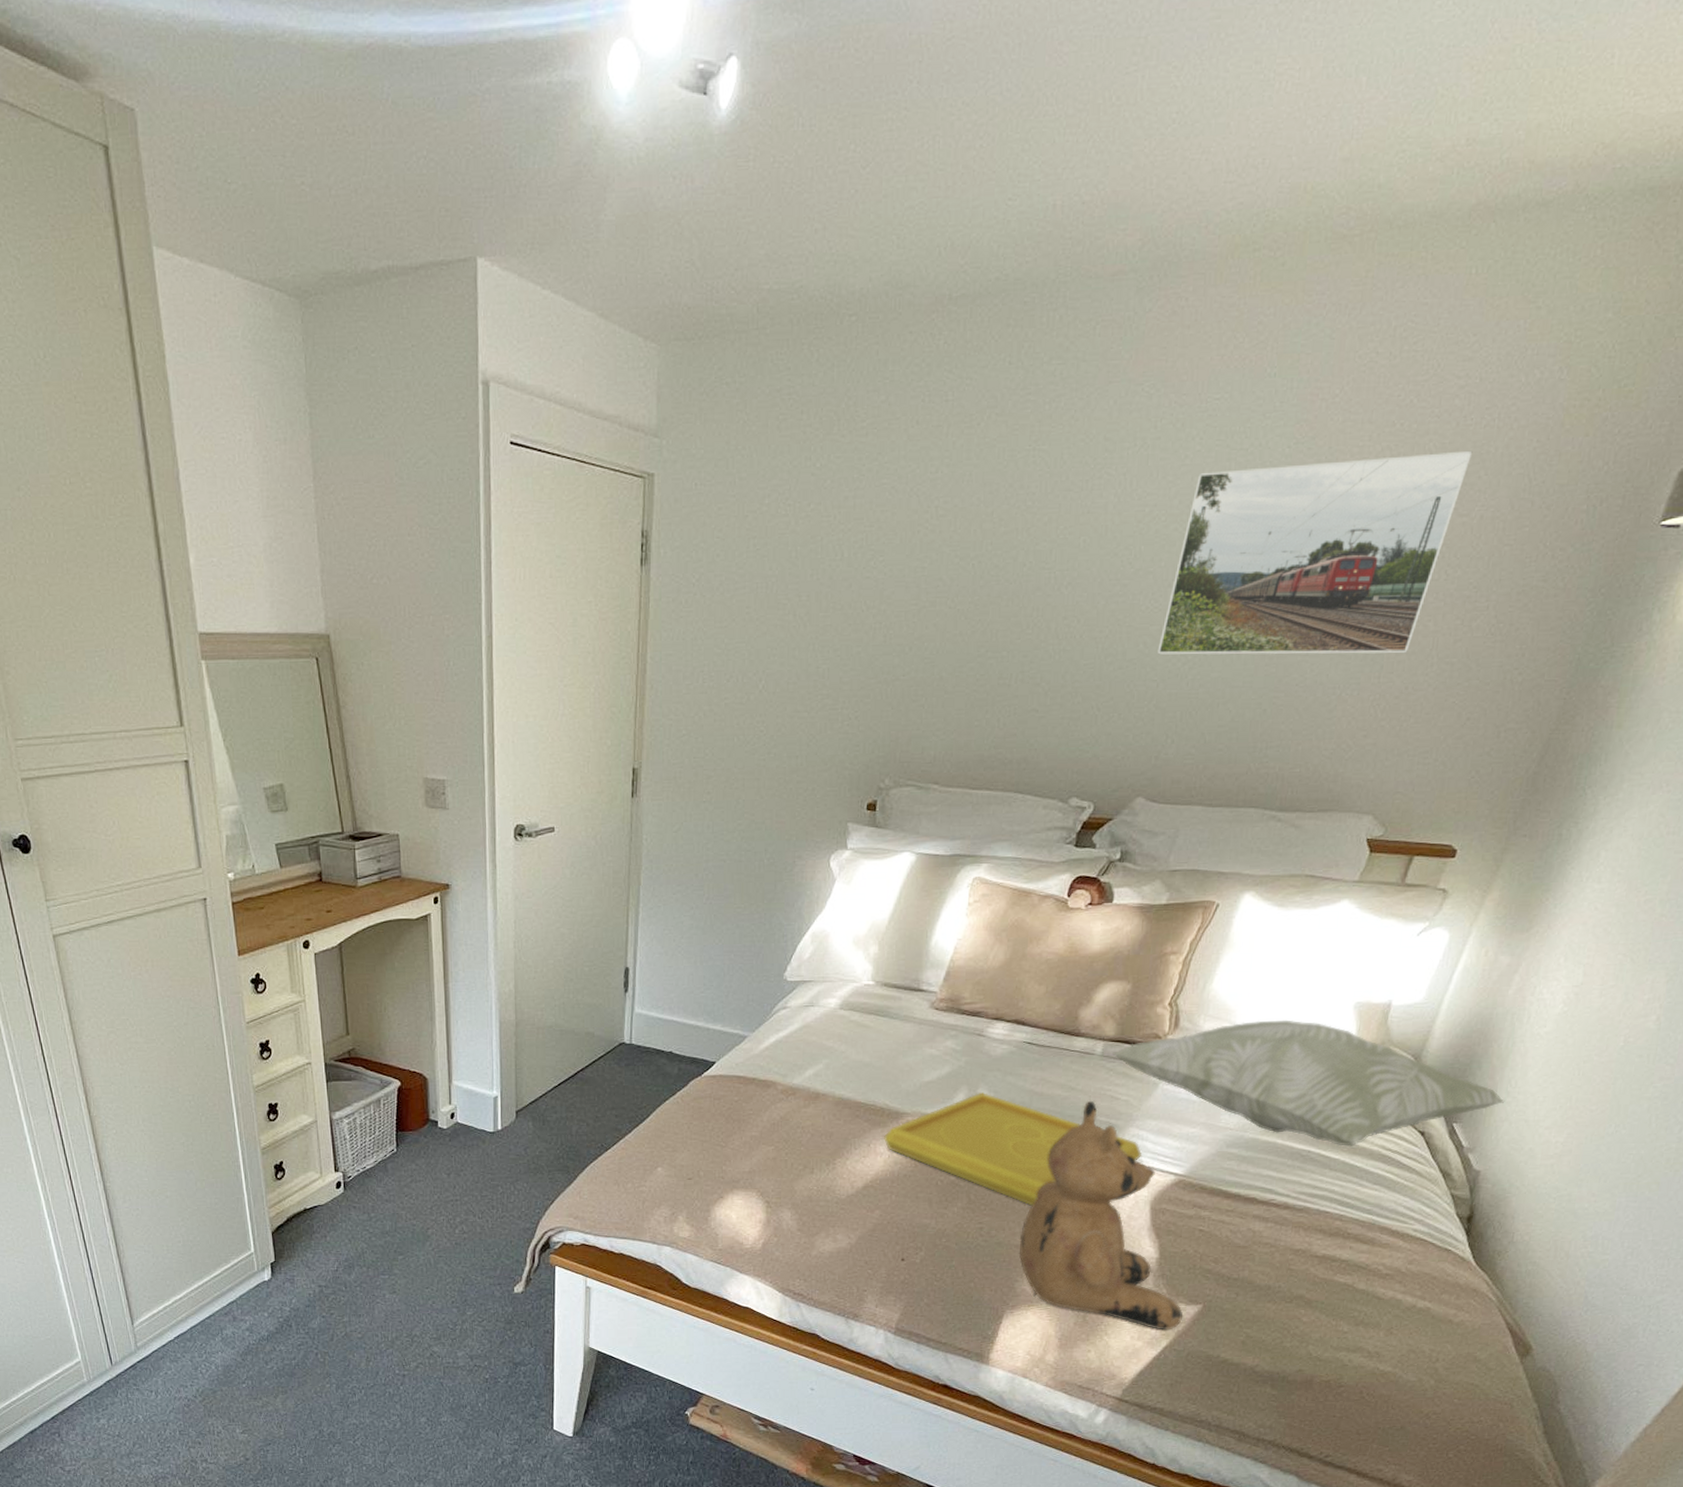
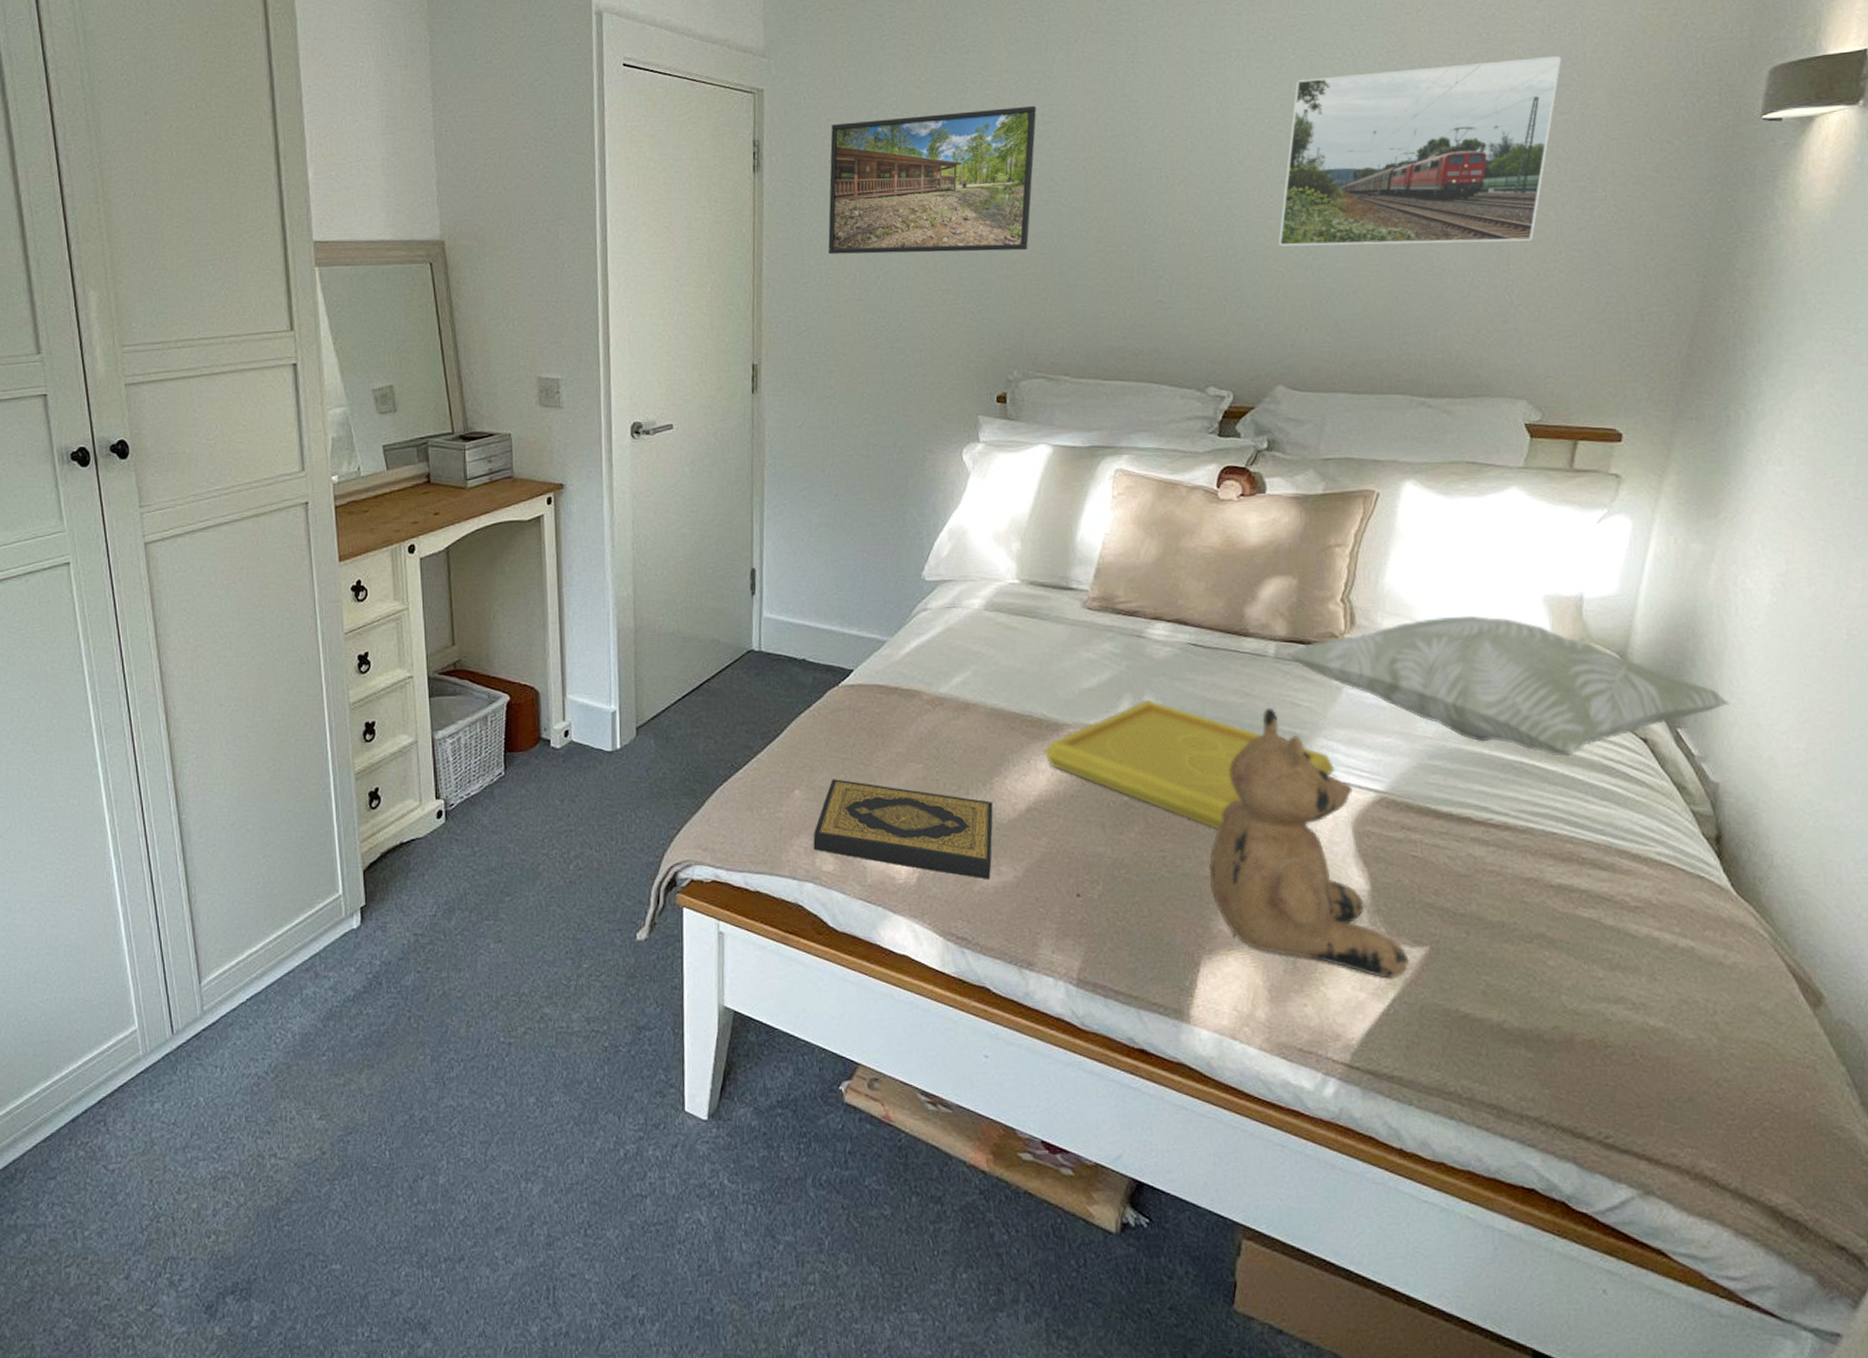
hardback book: none [672,1158,834,1246] -> present [813,779,993,879]
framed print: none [713,497,932,656] -> present [828,105,1037,255]

